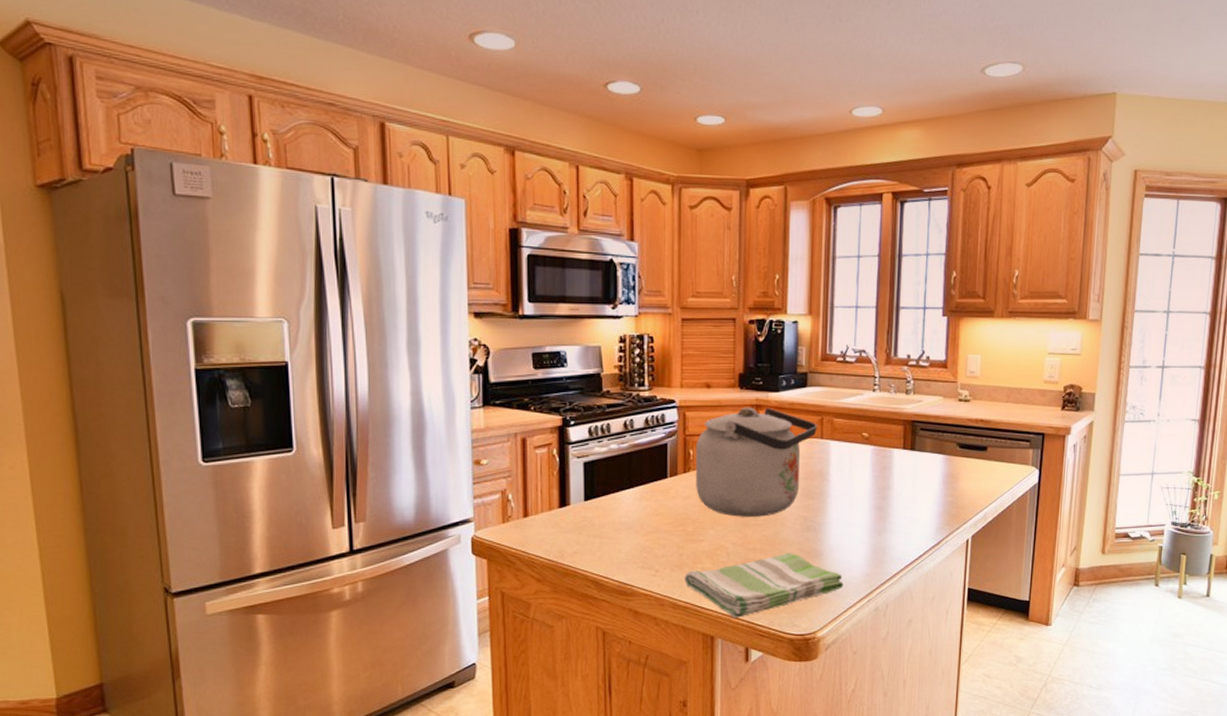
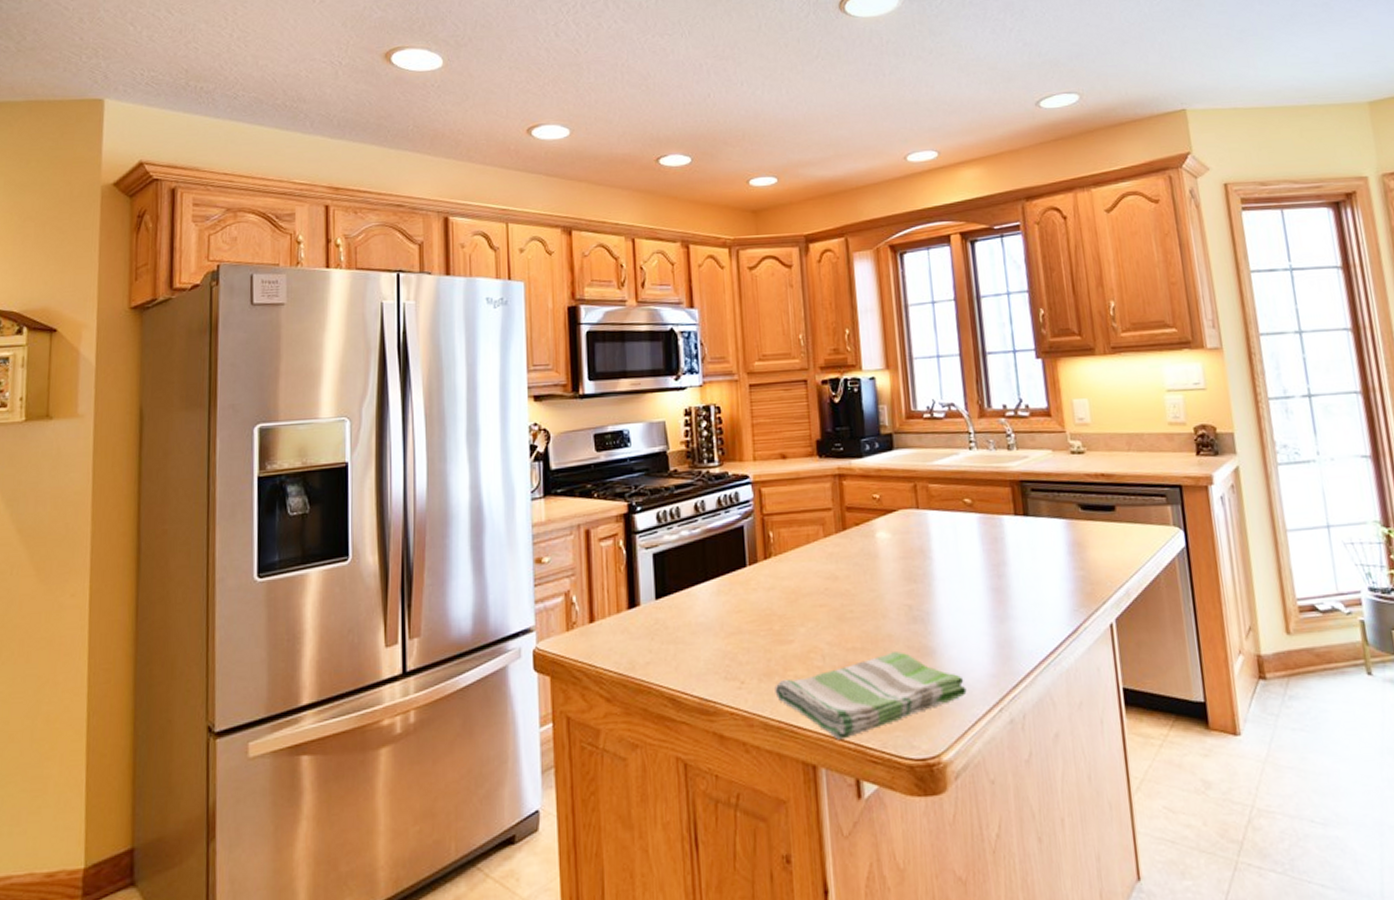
kettle: present [695,407,817,517] -> none [775,476,911,610]

